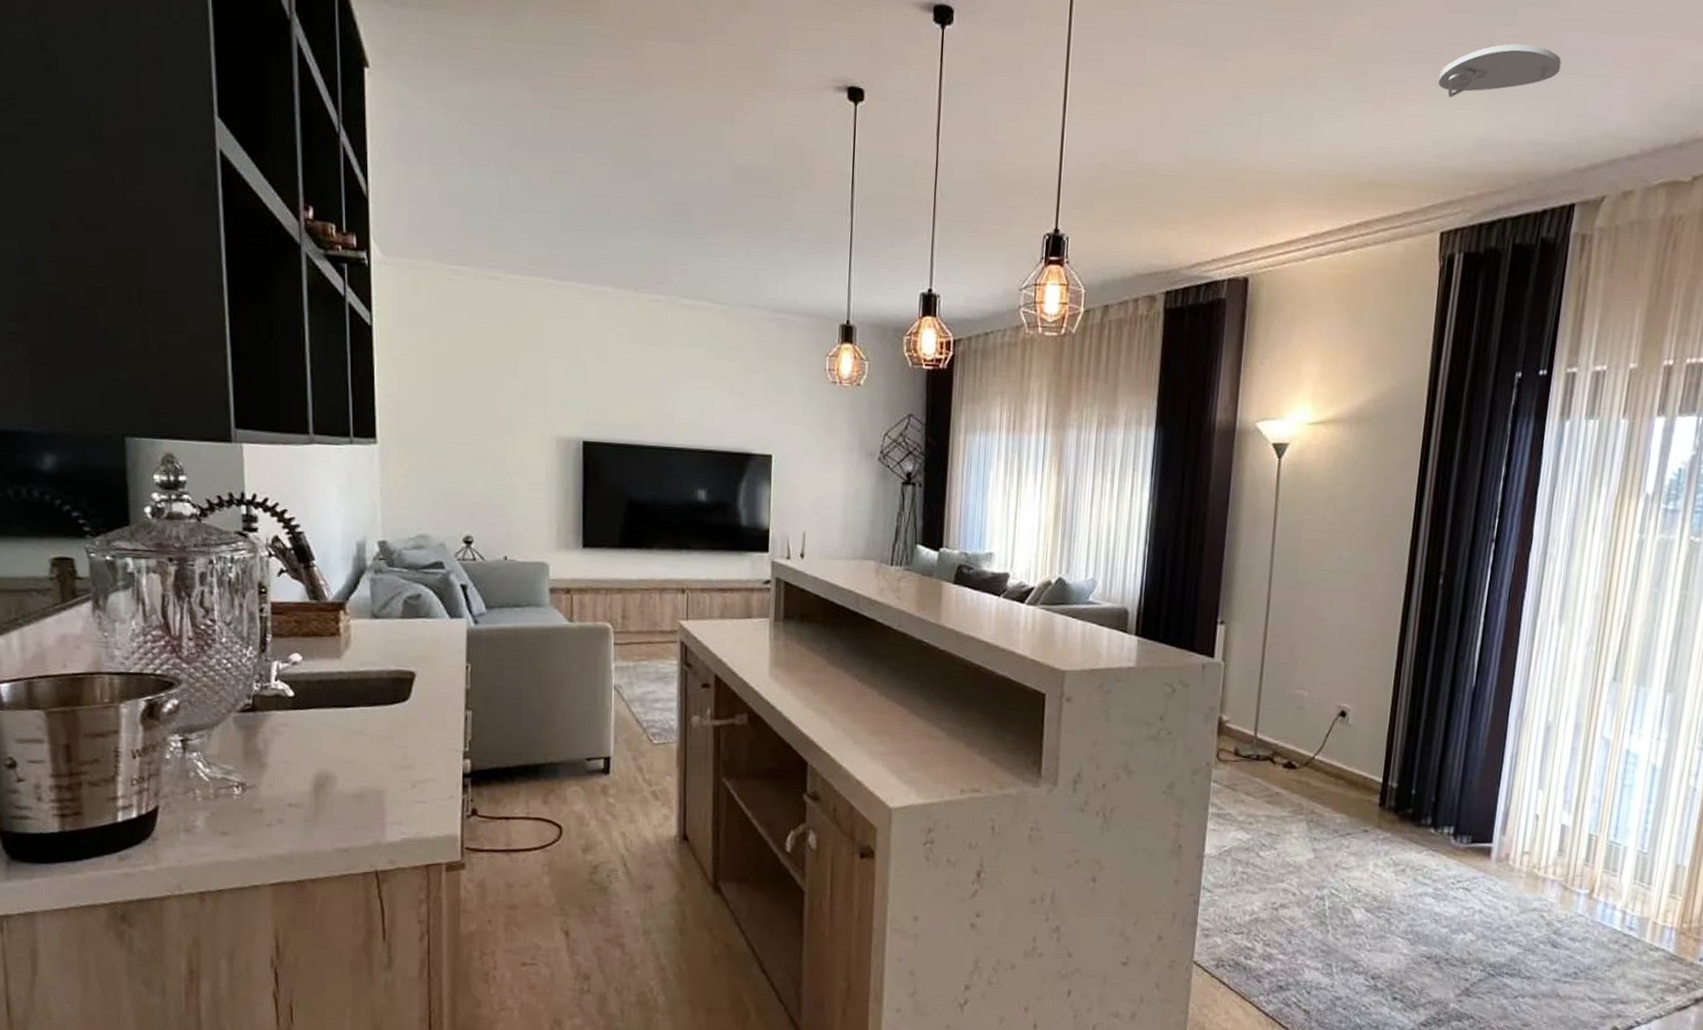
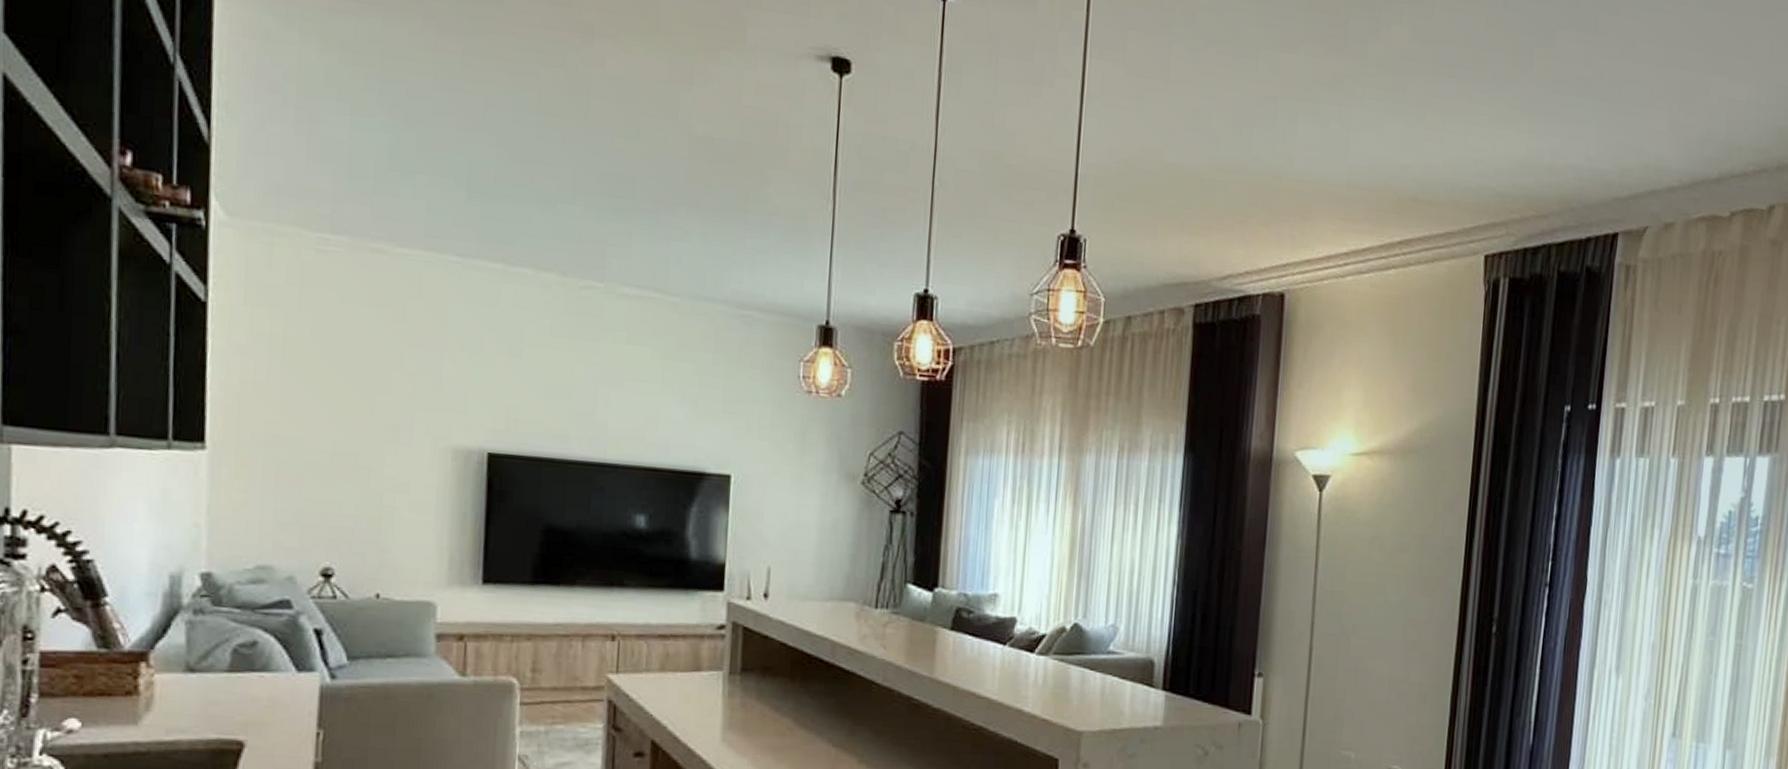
smoke detector: present [1438,43,1562,97] -> none [1479,65,1601,116]

